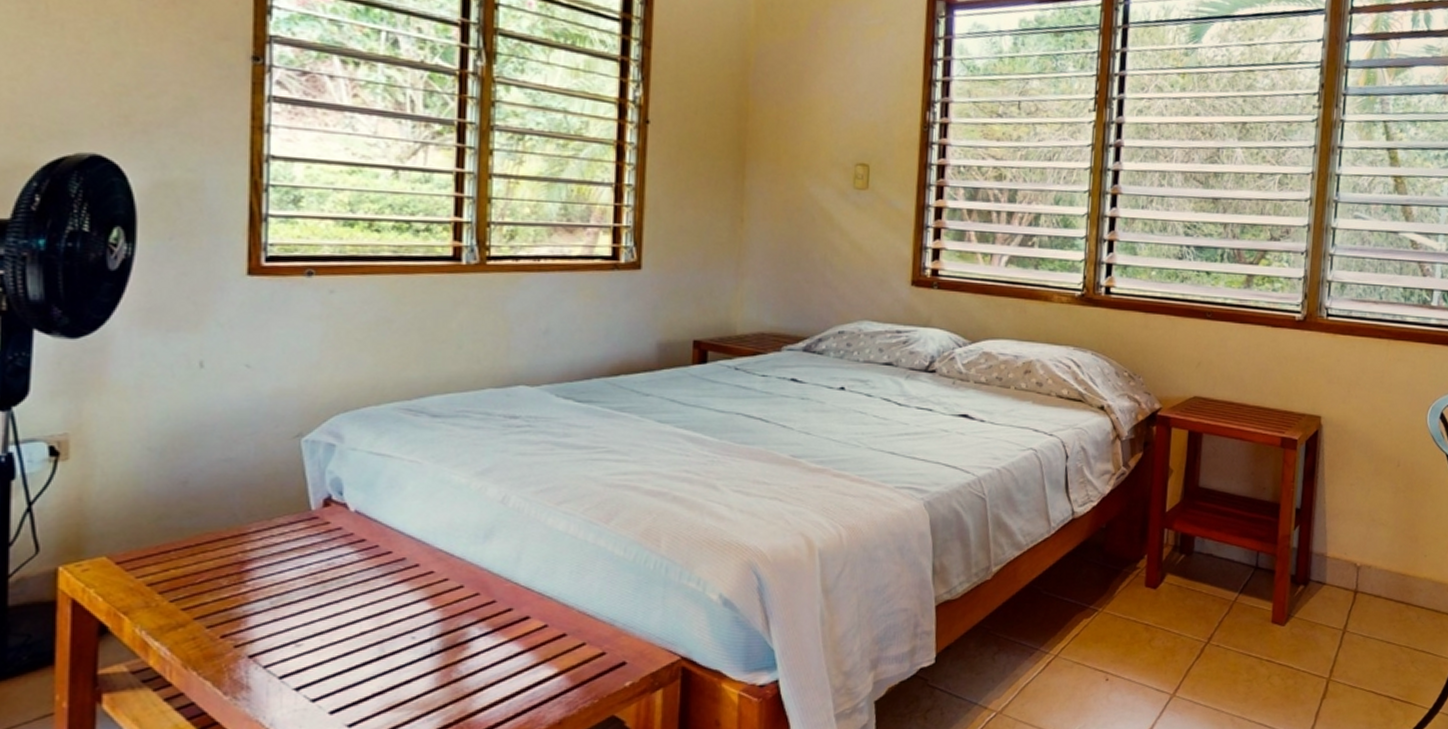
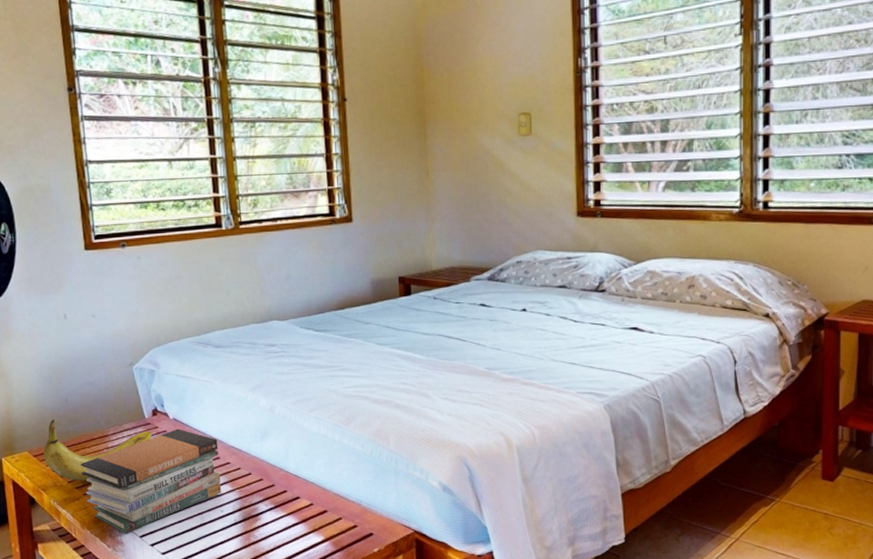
fruit: none [134,509,320,599] -> present [43,419,153,481]
book stack: none [194,525,419,674] -> present [80,429,222,534]

